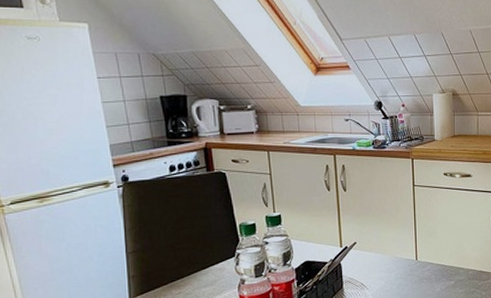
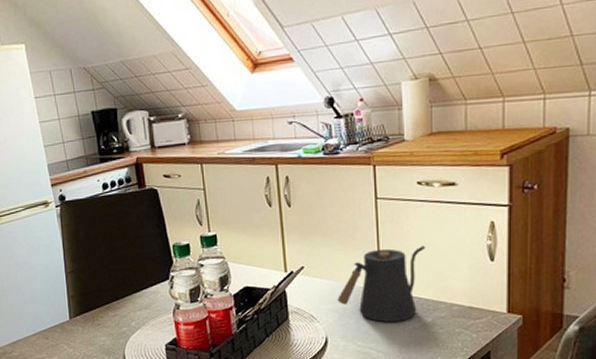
kettle: none [383,224,450,287] -> present [337,246,426,323]

